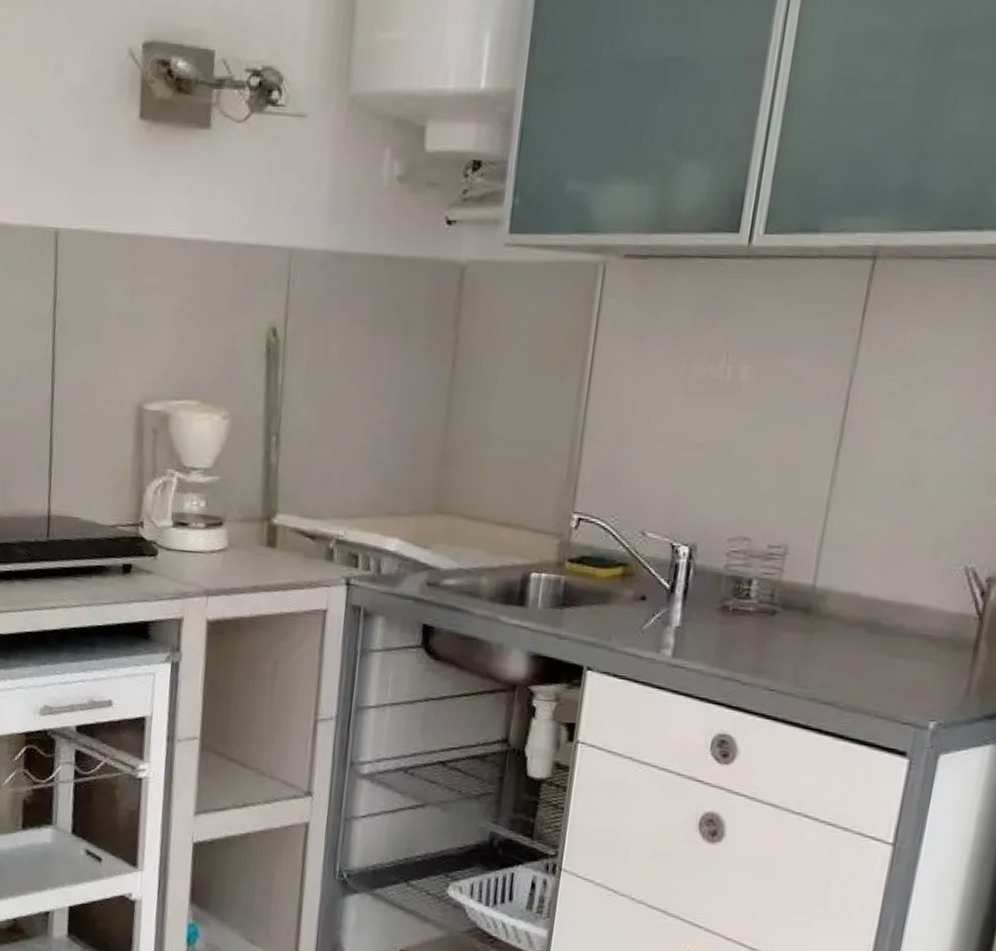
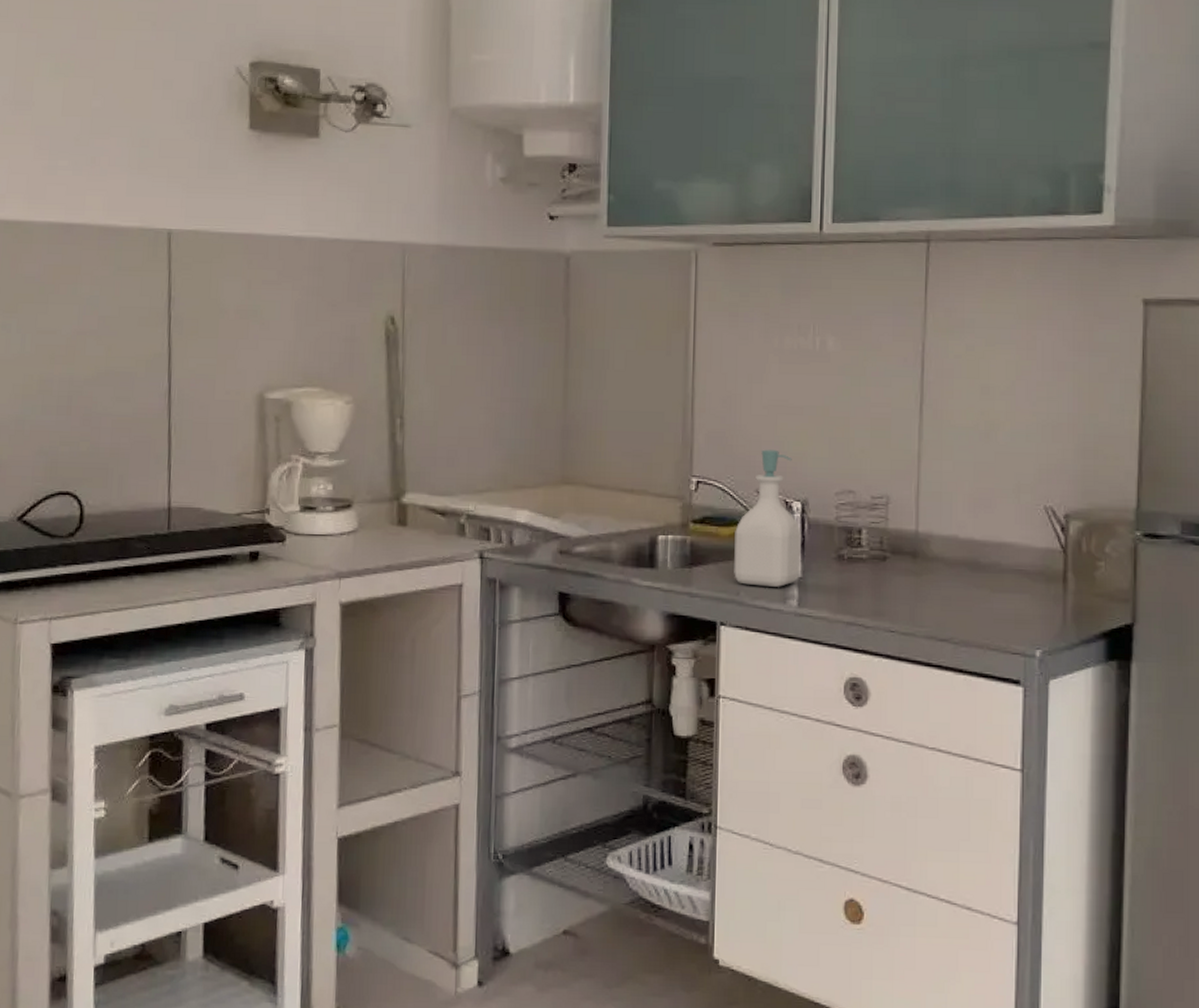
soap bottle: none [607,488,686,635] -> present [734,449,802,587]

